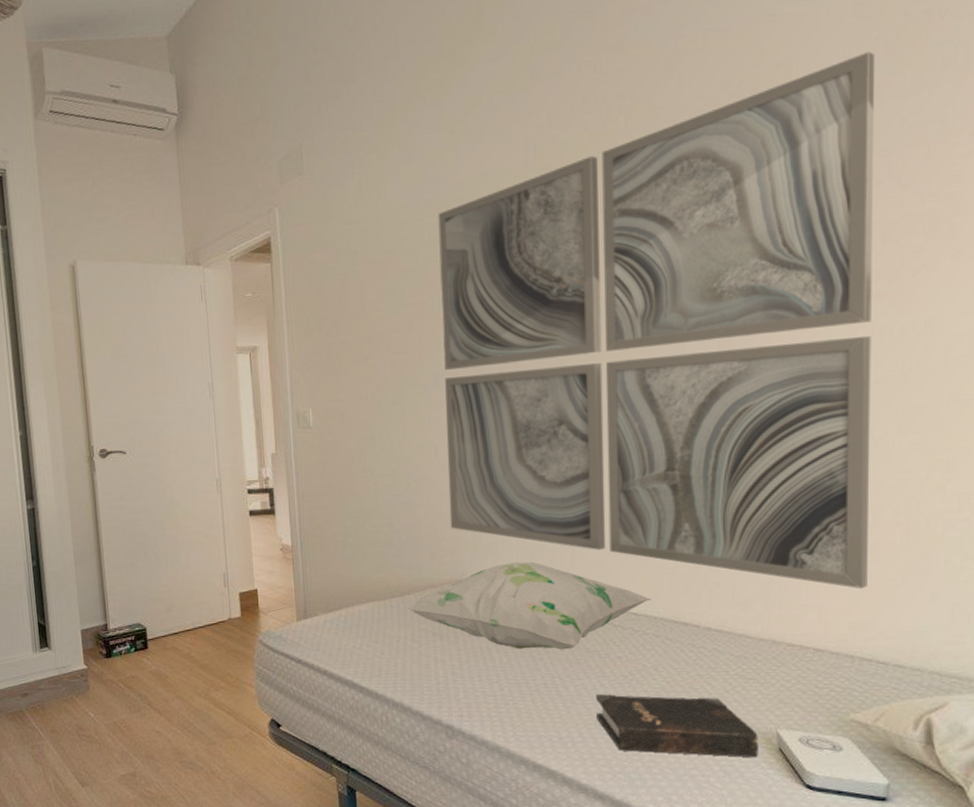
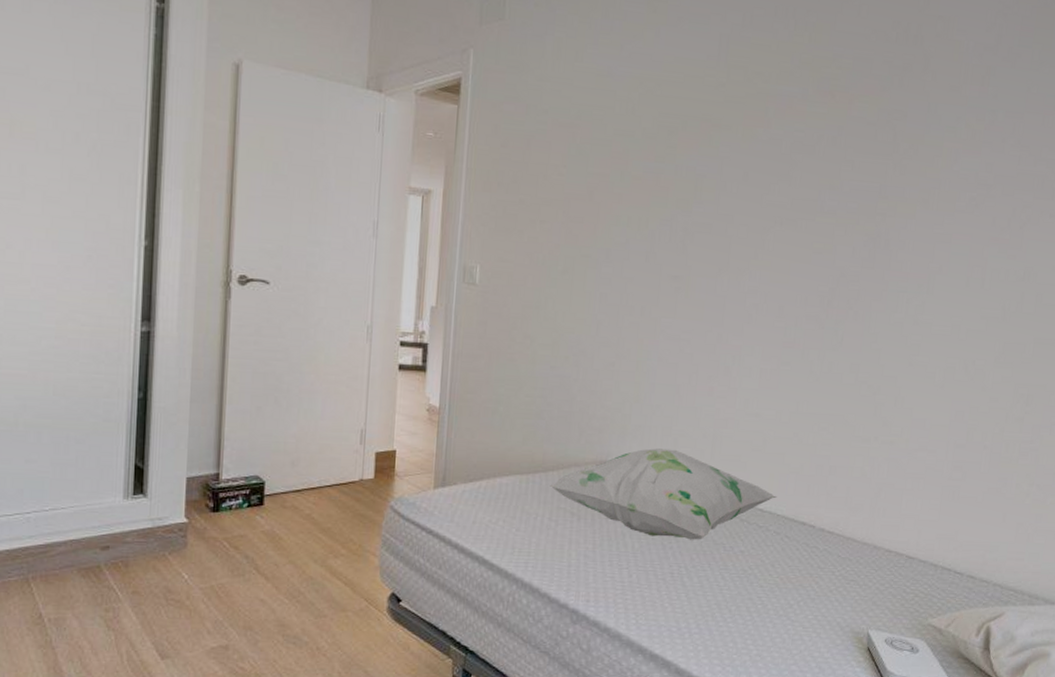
wall art: present [438,52,876,590] -> none [602,22,1014,504]
hardback book: present [595,693,758,758] -> none [713,586,852,656]

